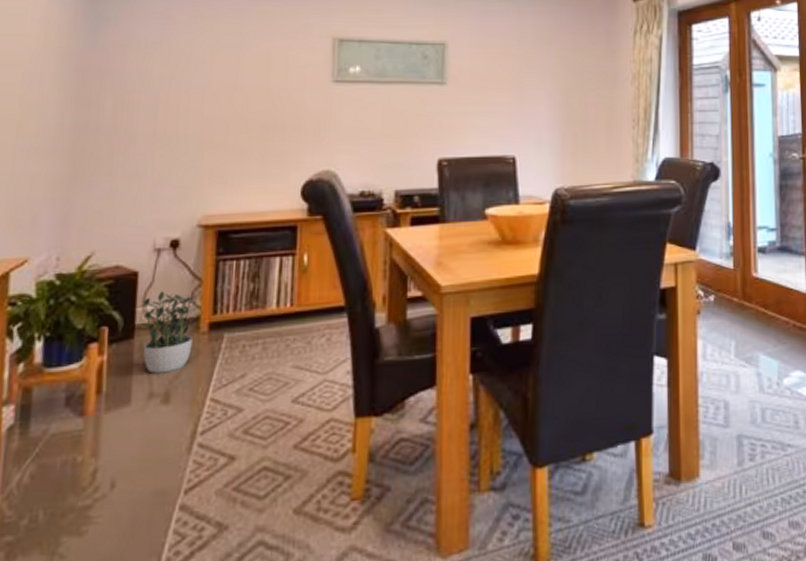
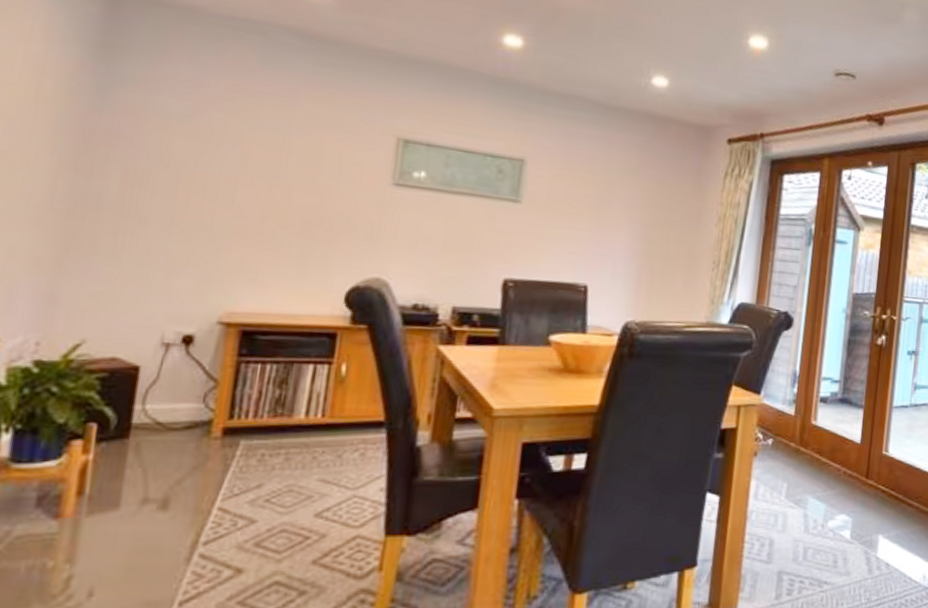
potted plant: present [135,291,202,374] -> none [133,389,217,478]

